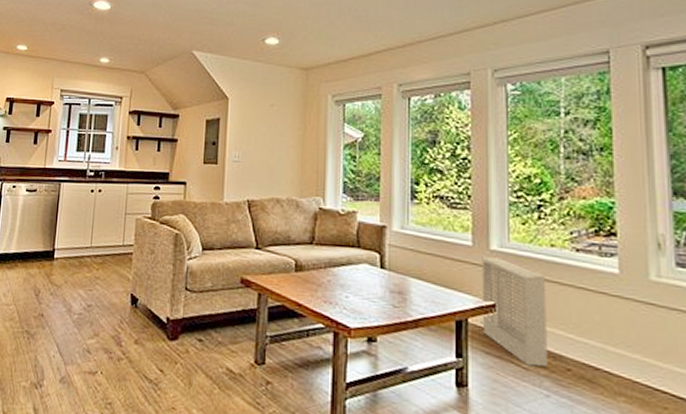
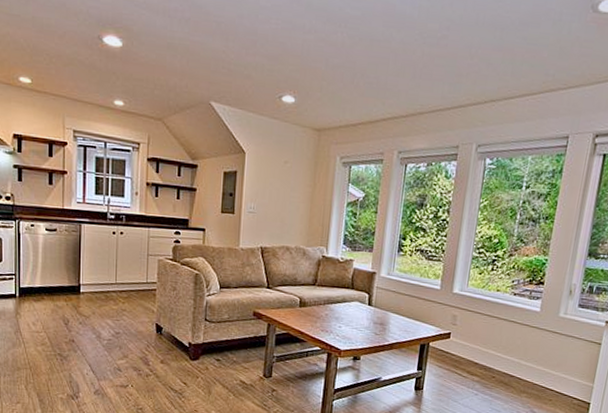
air filter: present [480,257,548,367] -> none [438,298,490,376]

